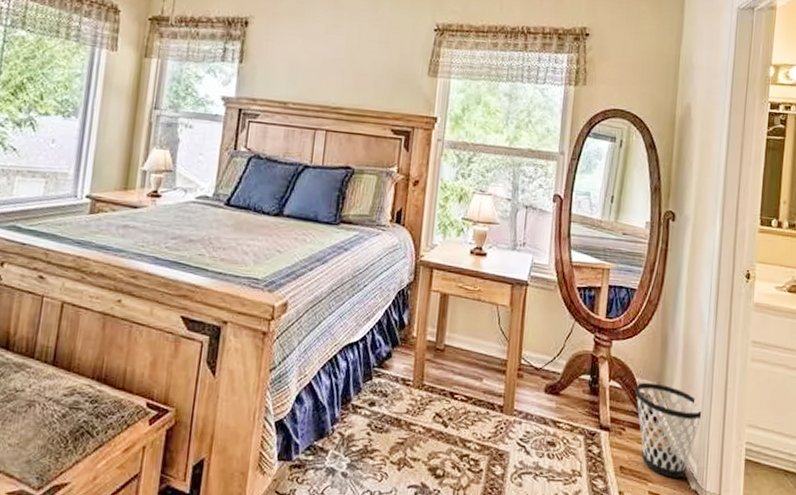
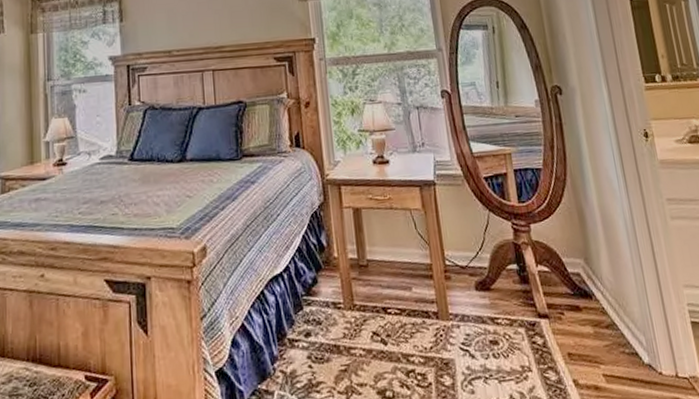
wastebasket: present [635,382,703,478] -> none [564,259,638,356]

